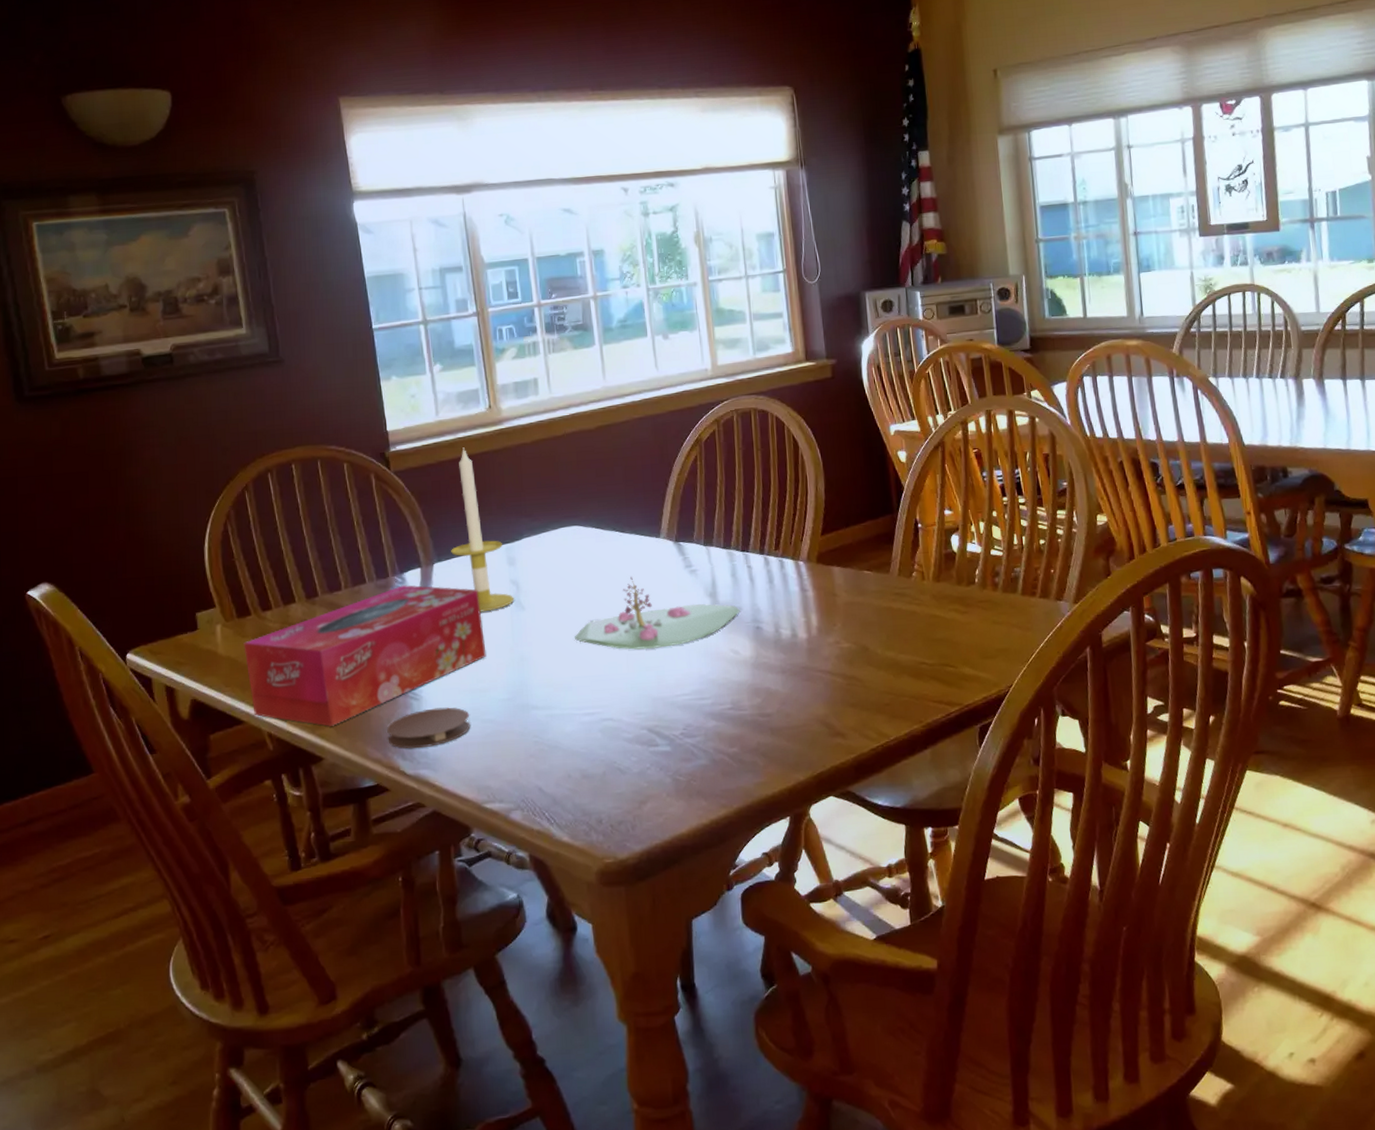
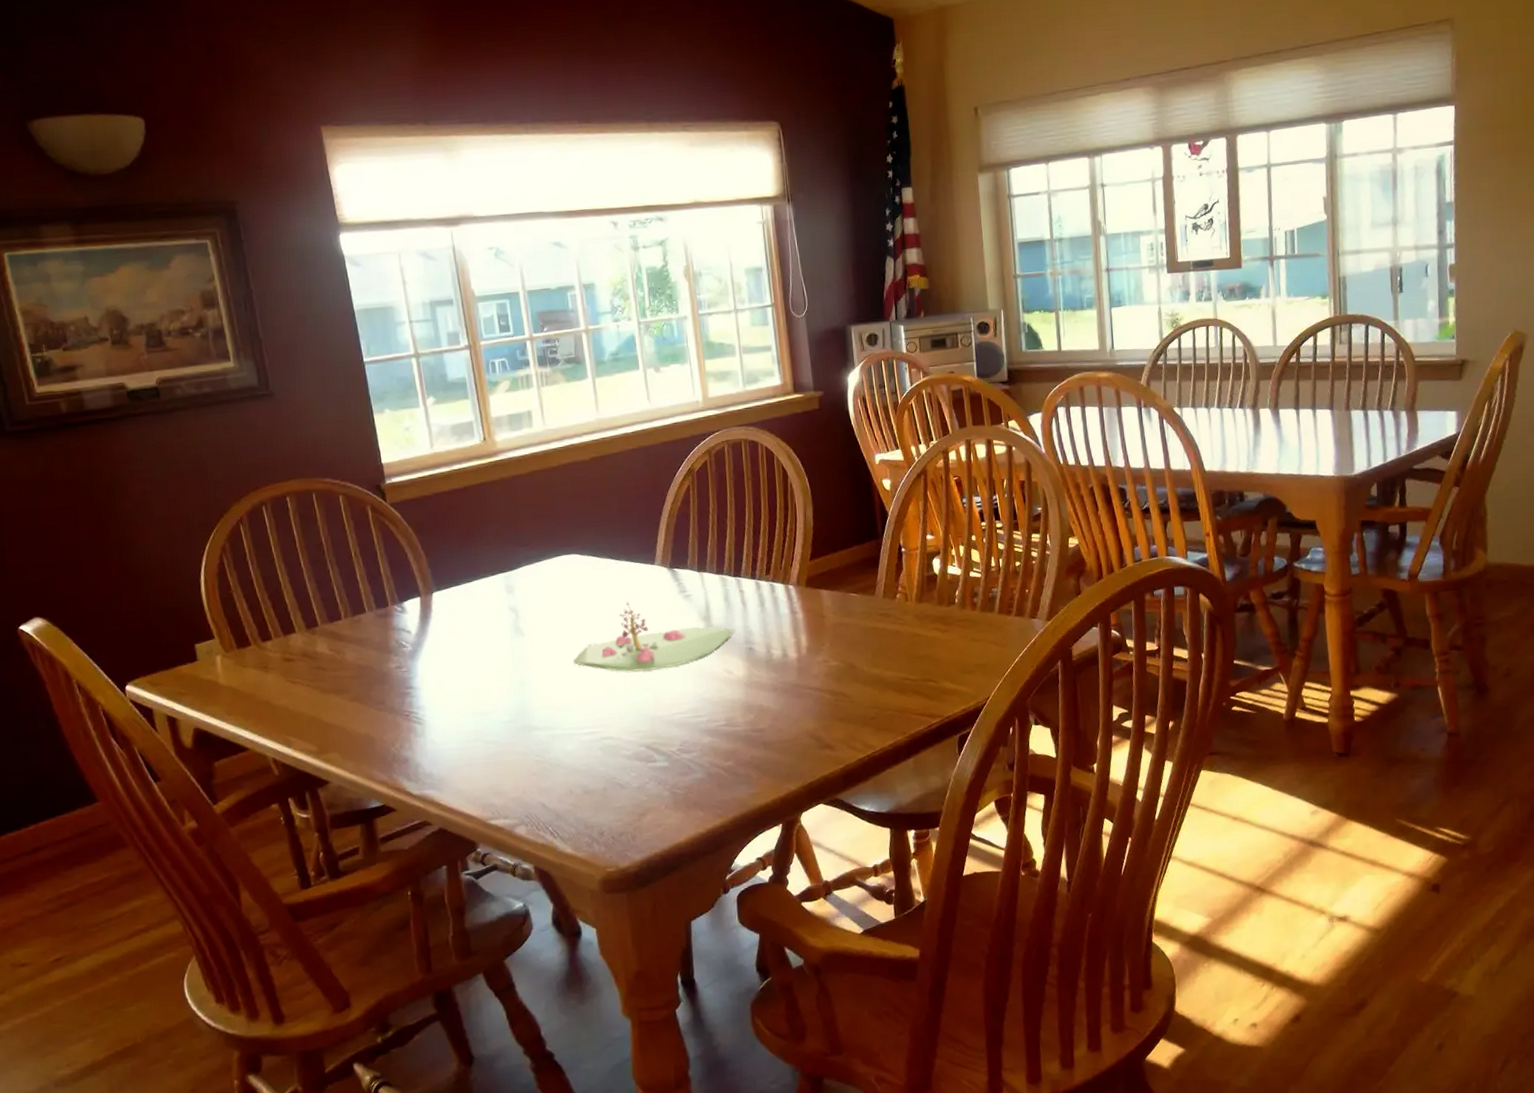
tissue box: present [243,584,487,726] -> none [244,613,488,751]
coaster: present [387,707,471,749] -> none [391,730,474,771]
candle: present [451,447,515,612] -> none [449,479,514,639]

